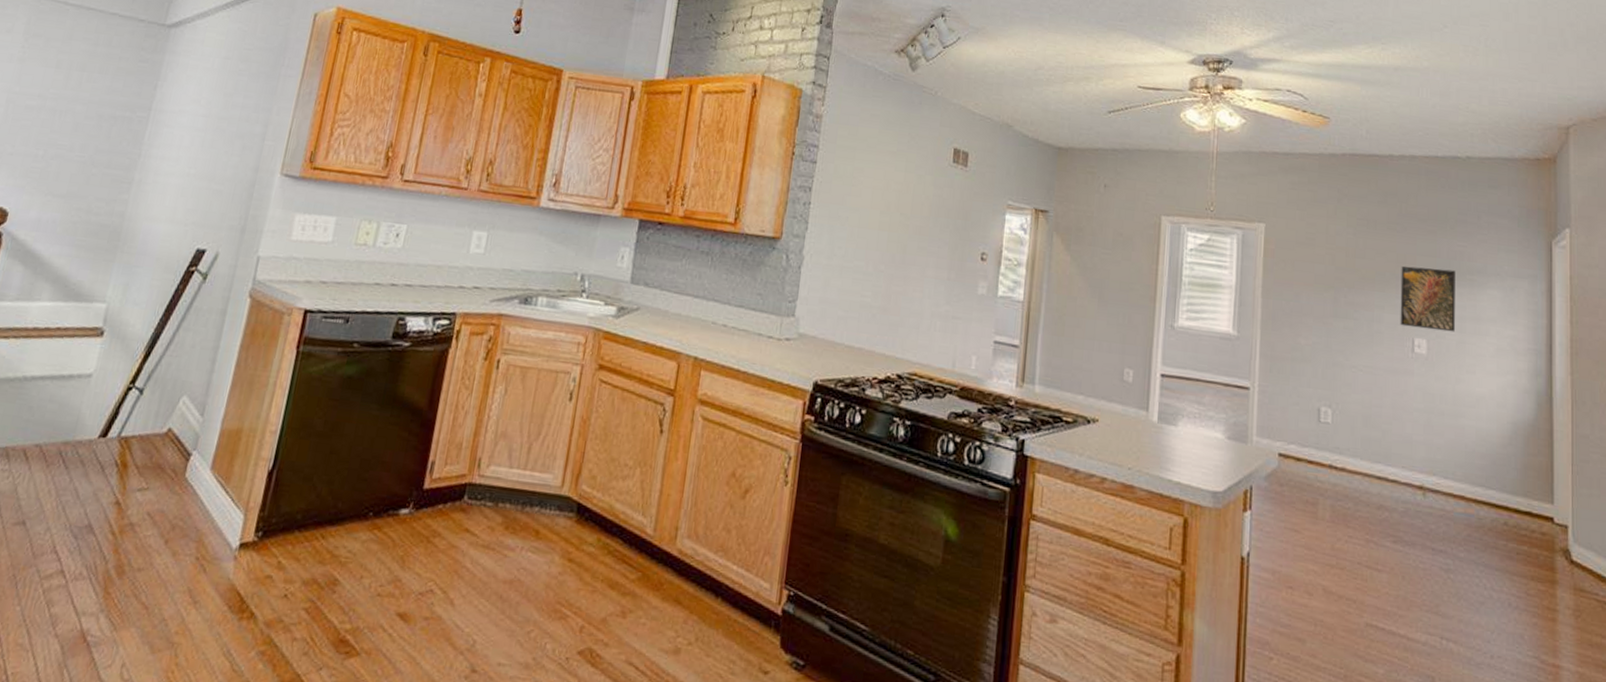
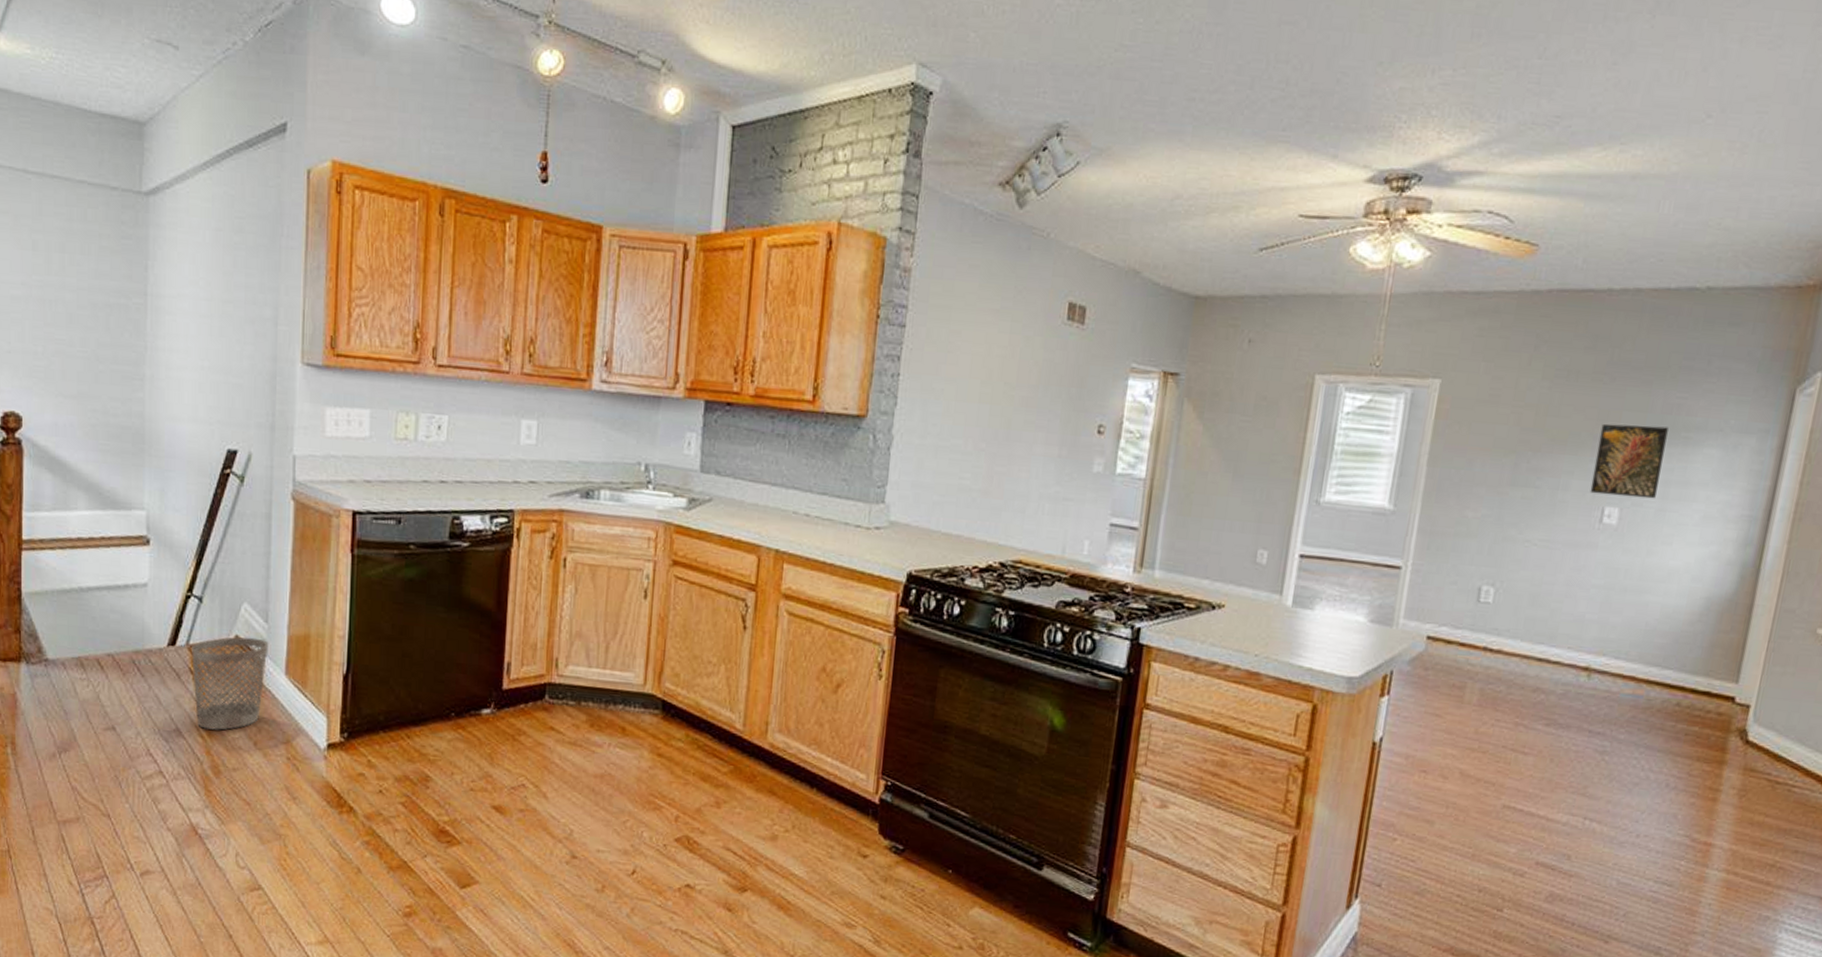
wastebasket: none [111,429,200,527] -> present [192,636,269,730]

